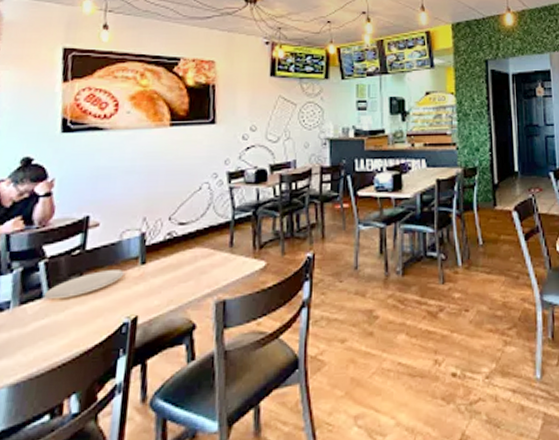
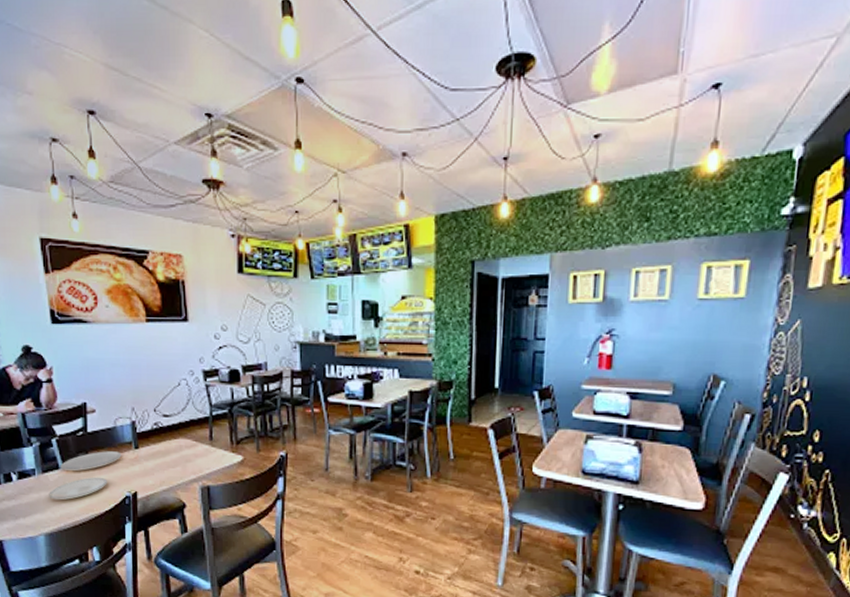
plate: none [21,302,102,339] -> present [48,477,107,501]

